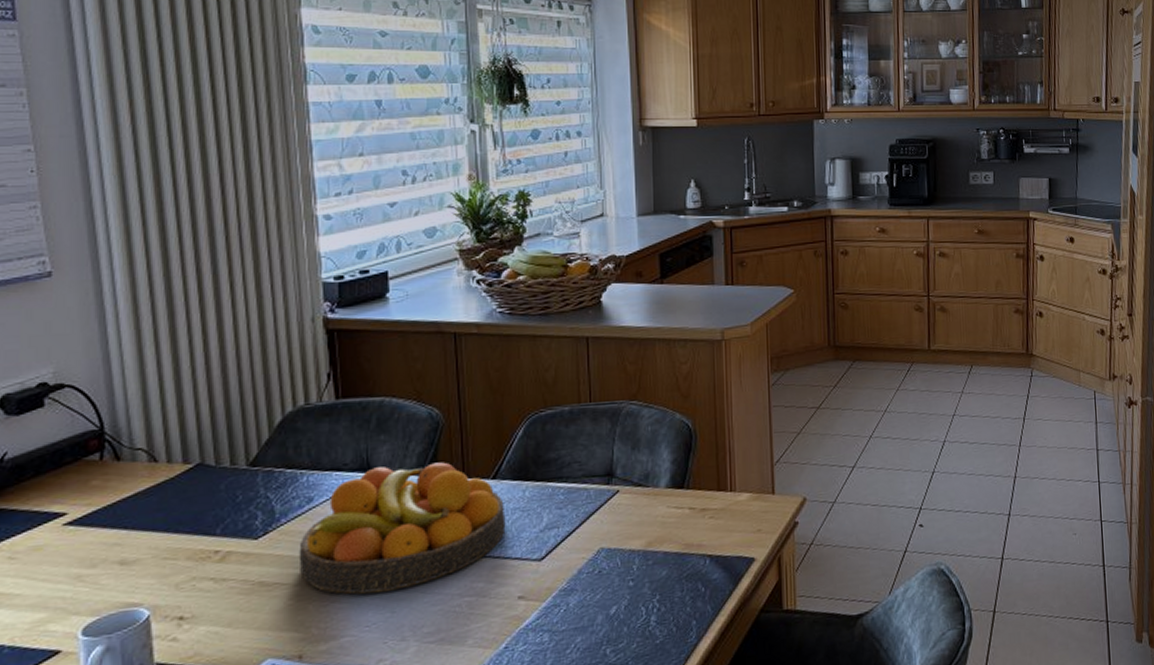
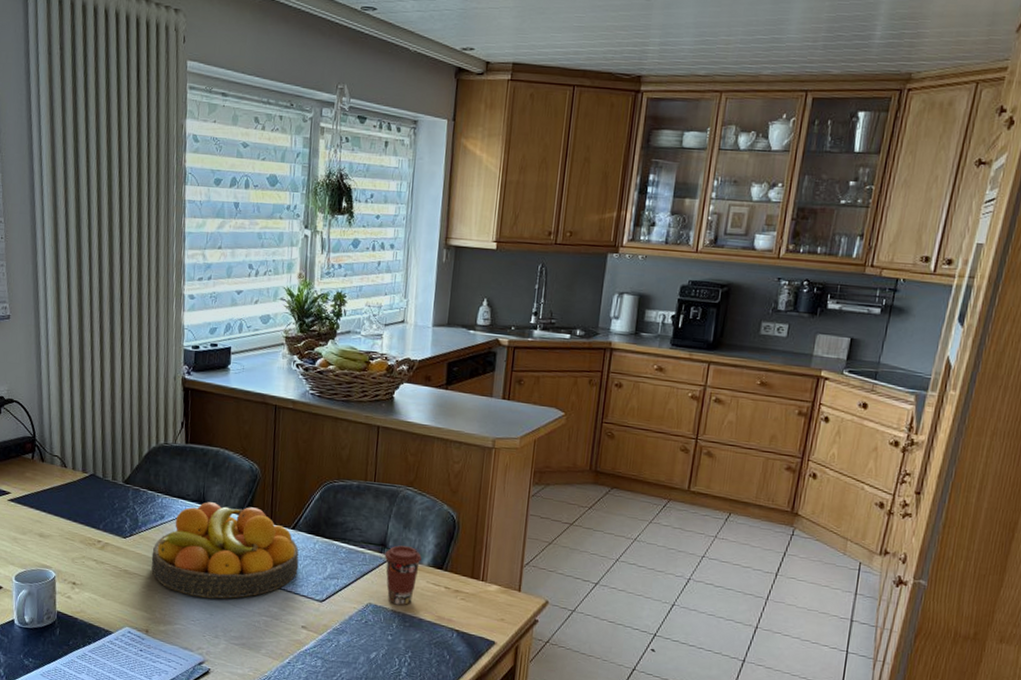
coffee cup: none [613,470,658,543] -> present [384,545,422,606]

